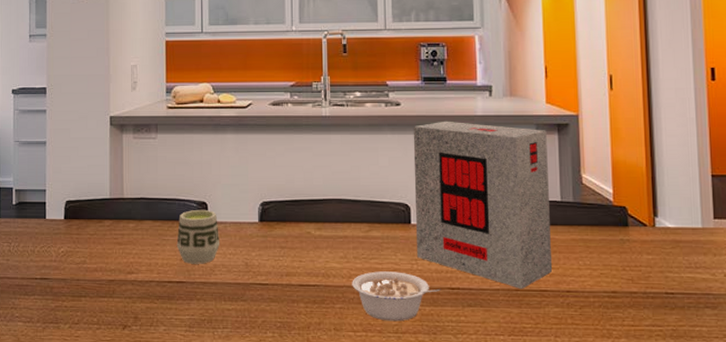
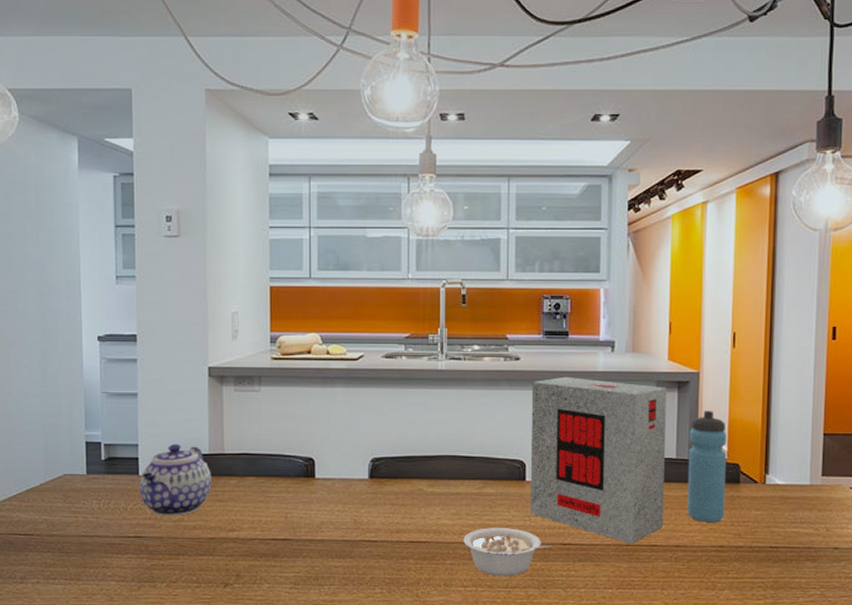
teapot: none [46,188,112,258] -> present [140,443,211,516]
cup: present [176,209,221,264] -> none [281,465,328,521]
water bottle: none [573,153,615,267] -> present [687,411,727,523]

